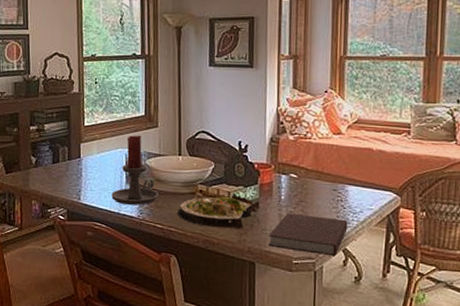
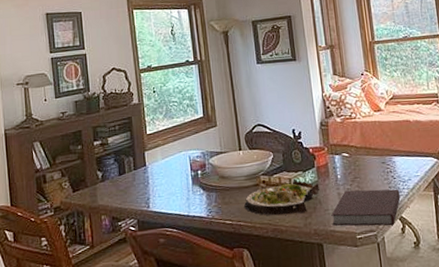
candle holder: present [111,135,159,205] -> none [179,136,225,206]

